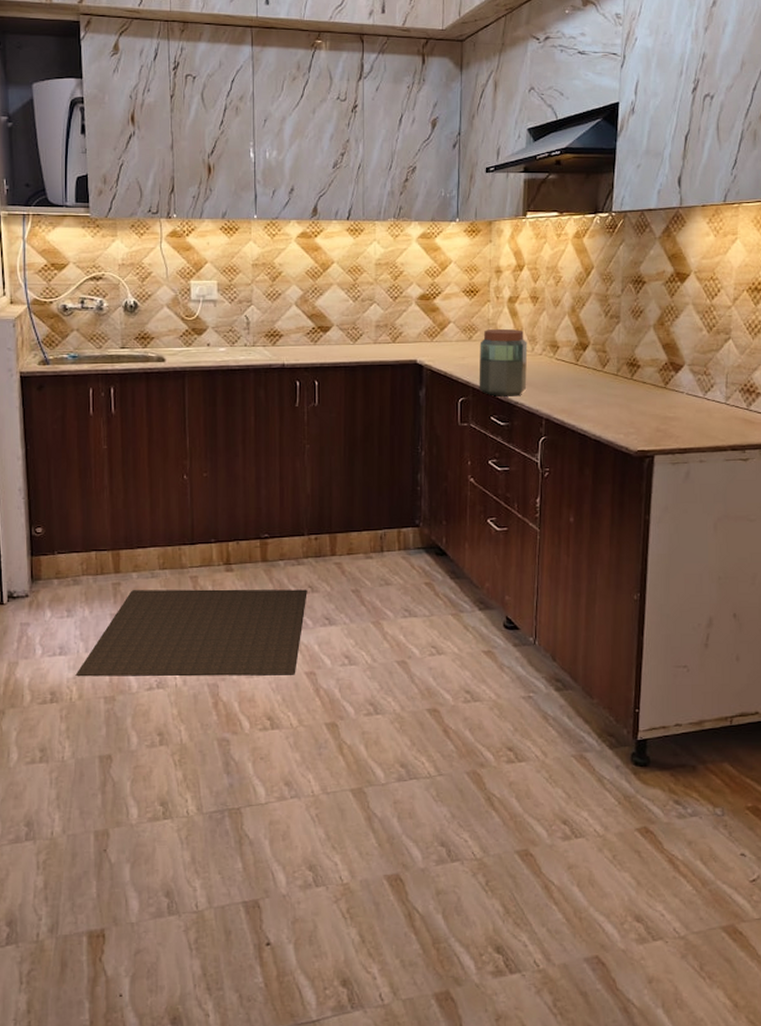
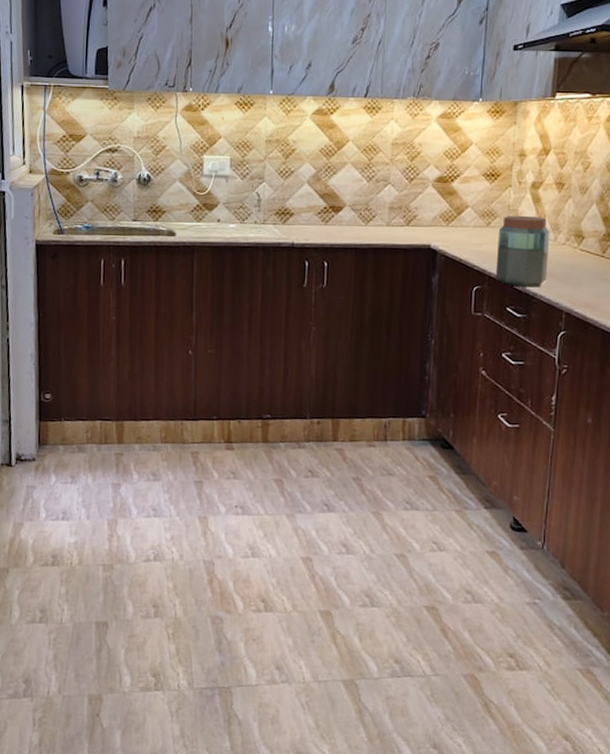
doormat: present [75,589,307,676] -> none [76,461,307,559]

